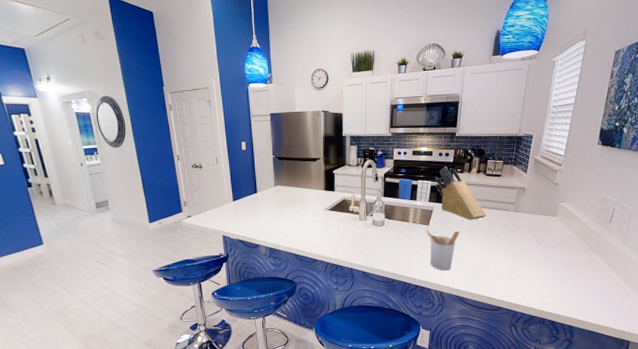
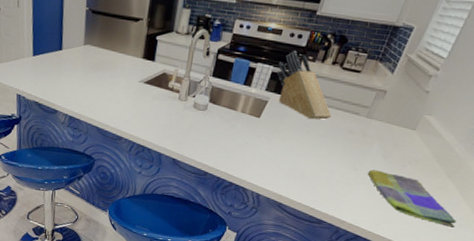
utensil holder: present [427,229,459,271] -> none [252,122,294,172]
dish towel: none [527,255,611,296] -> present [367,170,457,228]

